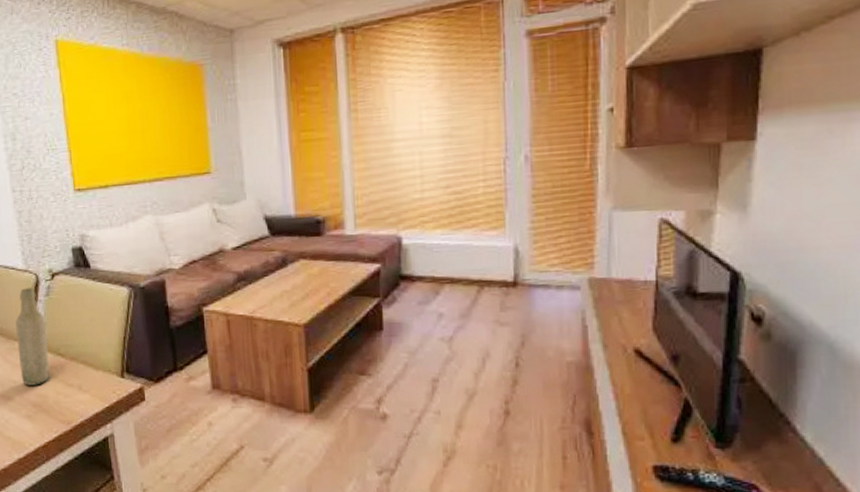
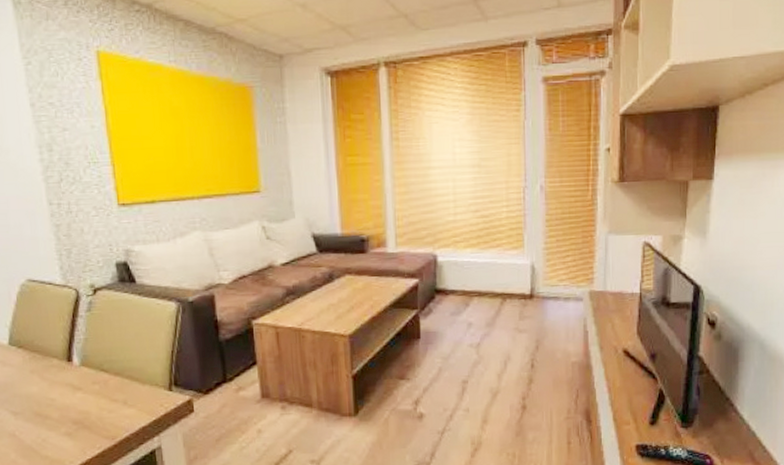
bottle: present [15,288,50,385] -> none [53,303,93,403]

